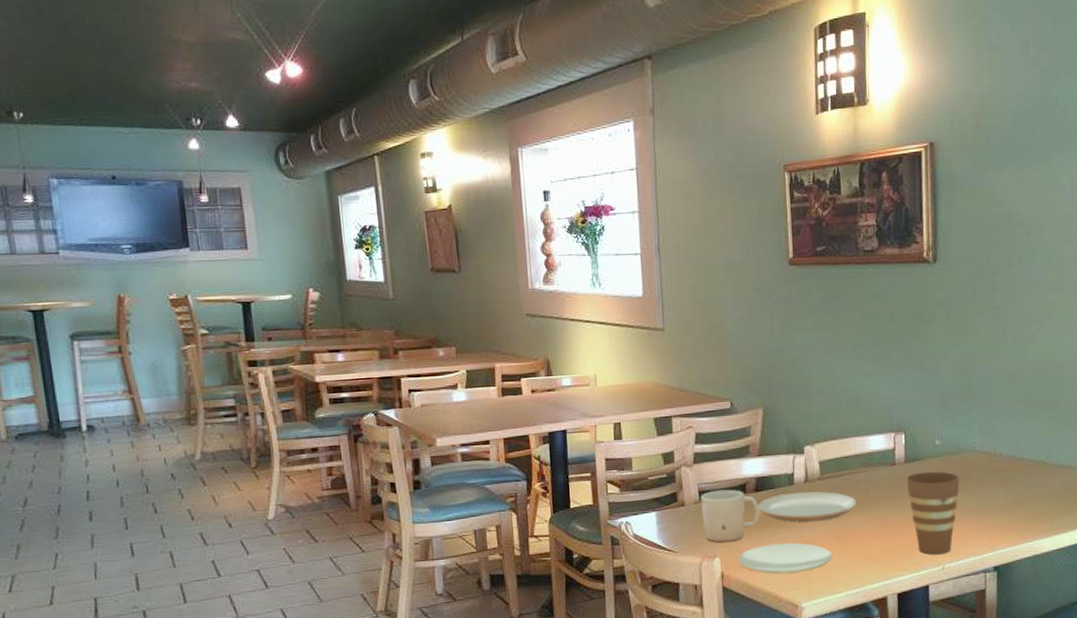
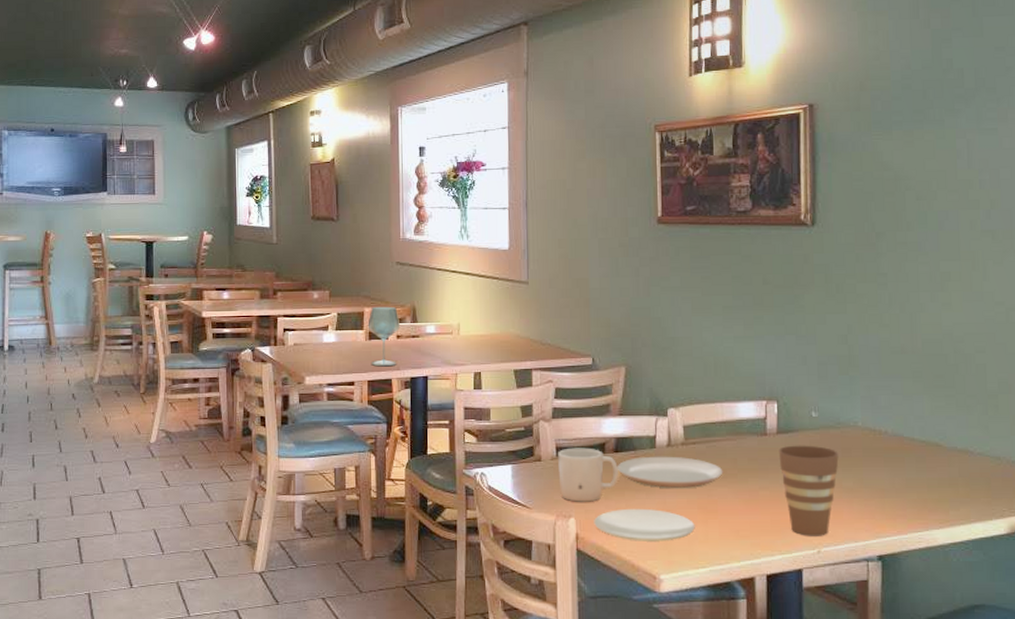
wine glass: none [499,360,534,423] -> present [368,306,400,367]

